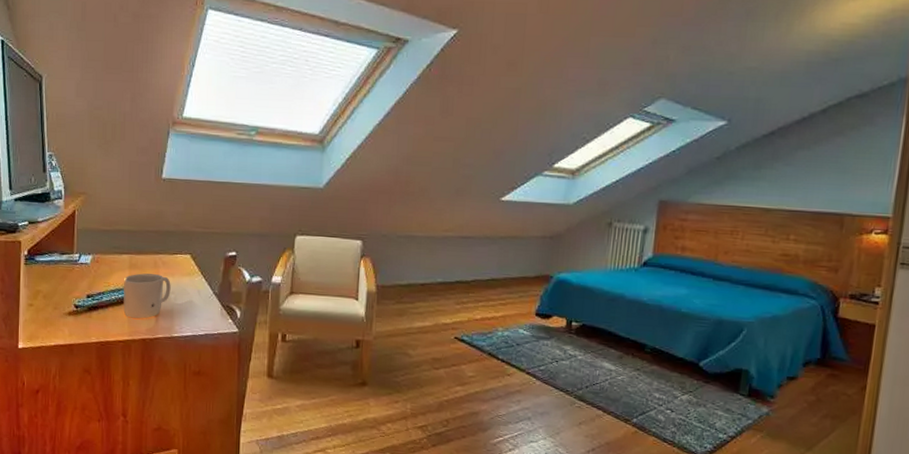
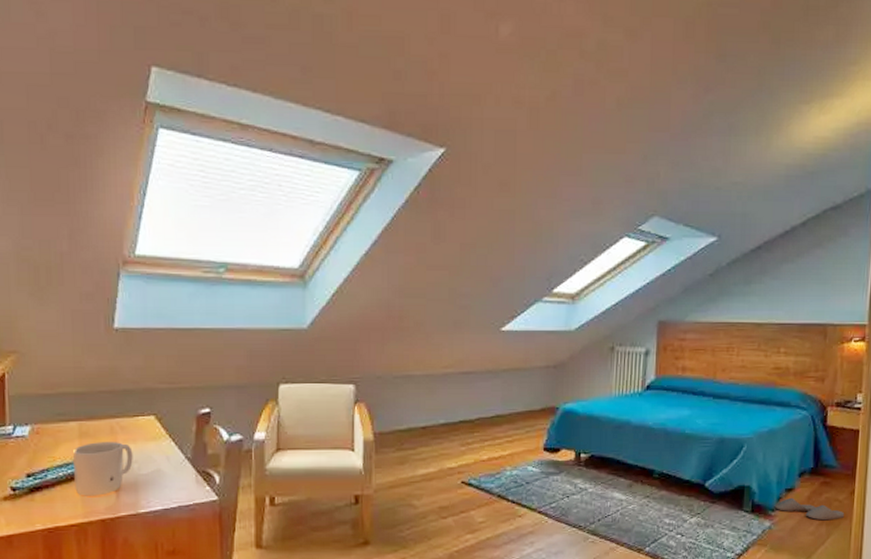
slippers: none [772,386,854,414] -> present [773,497,845,521]

